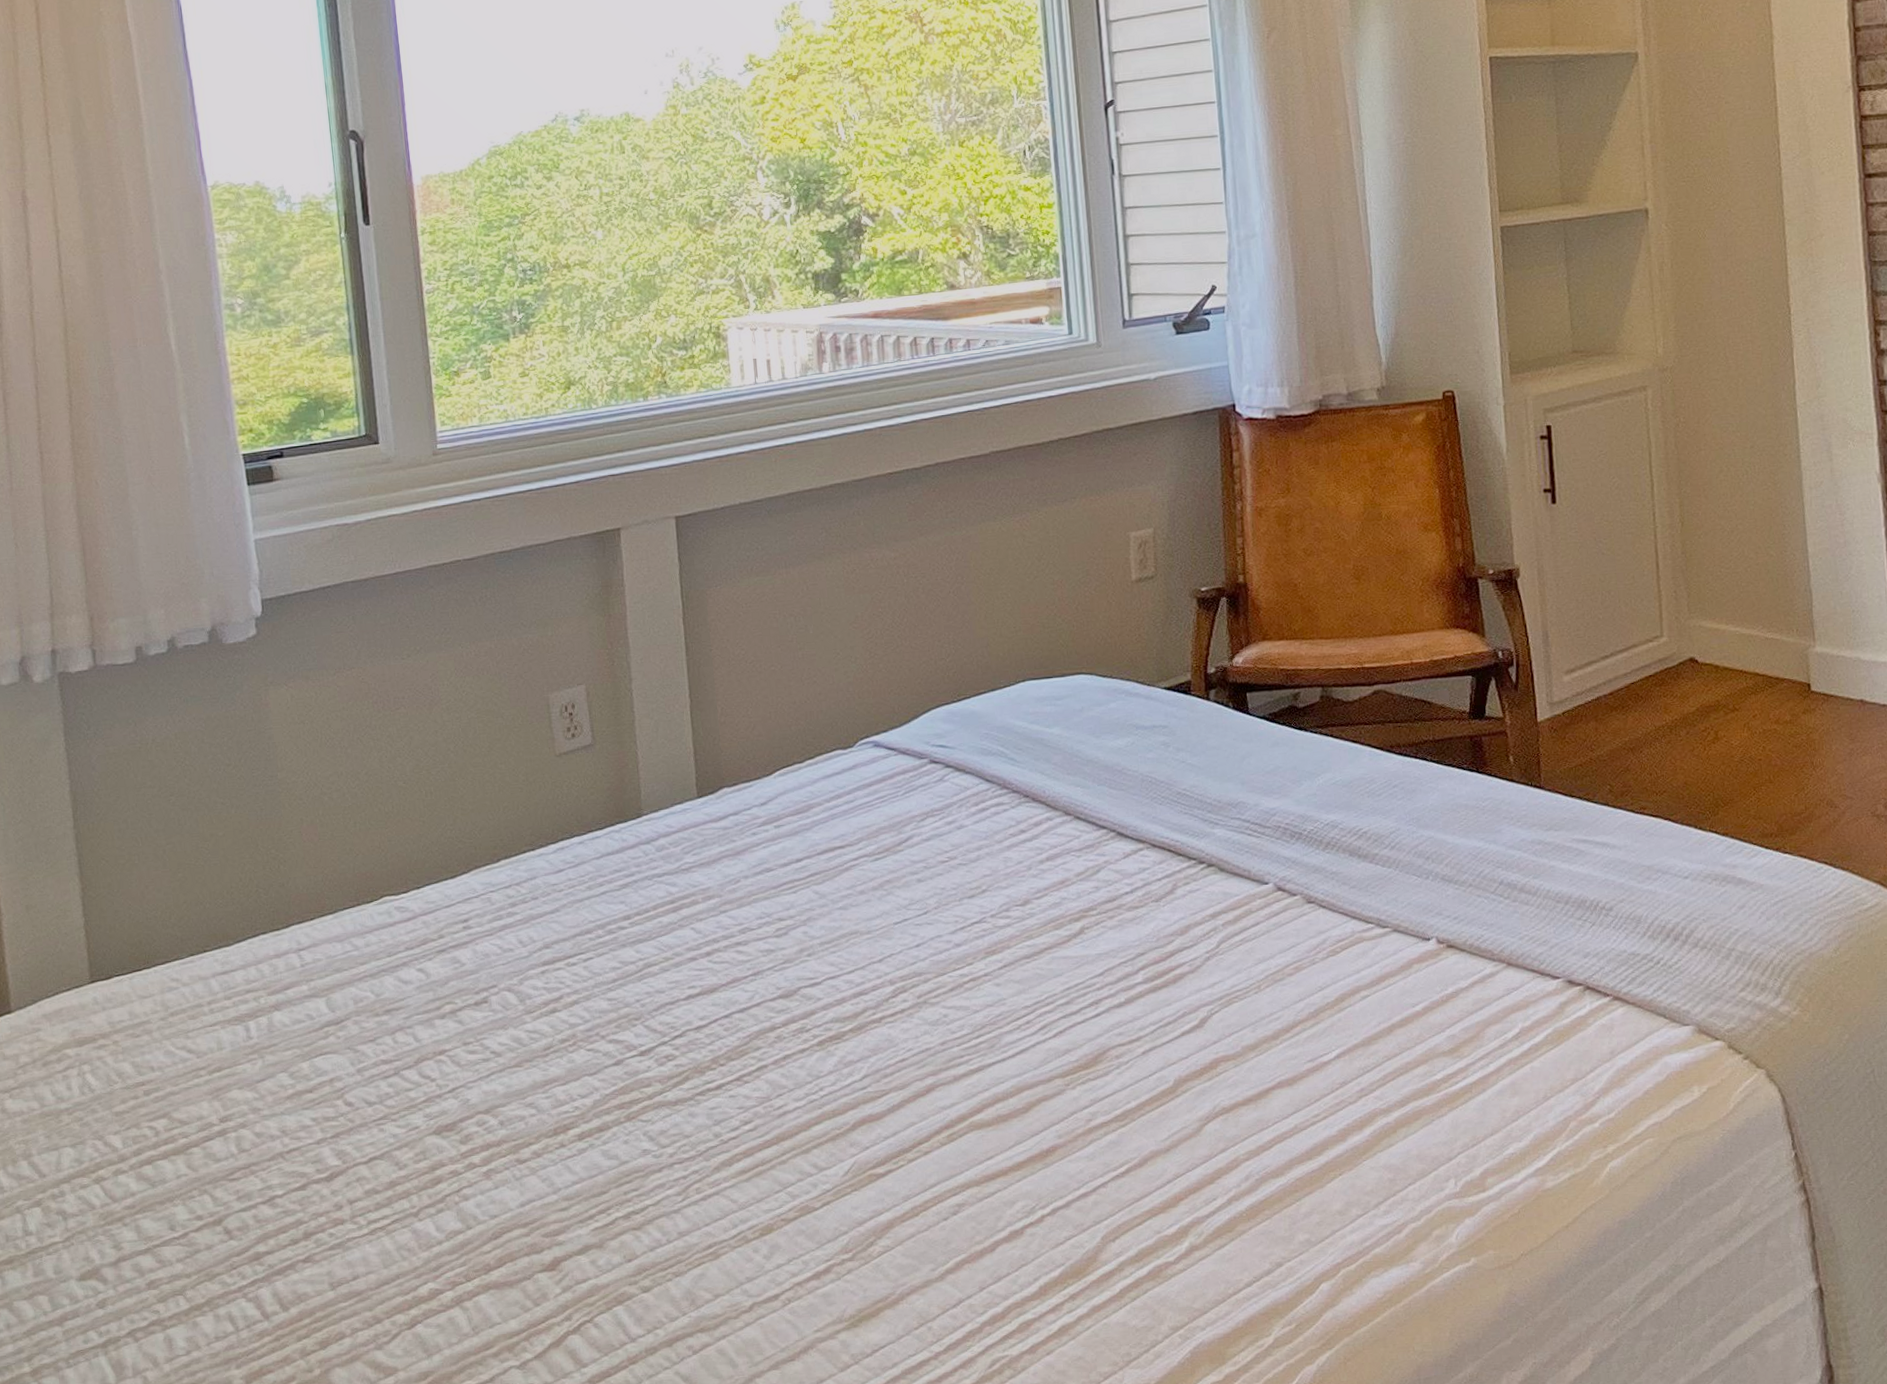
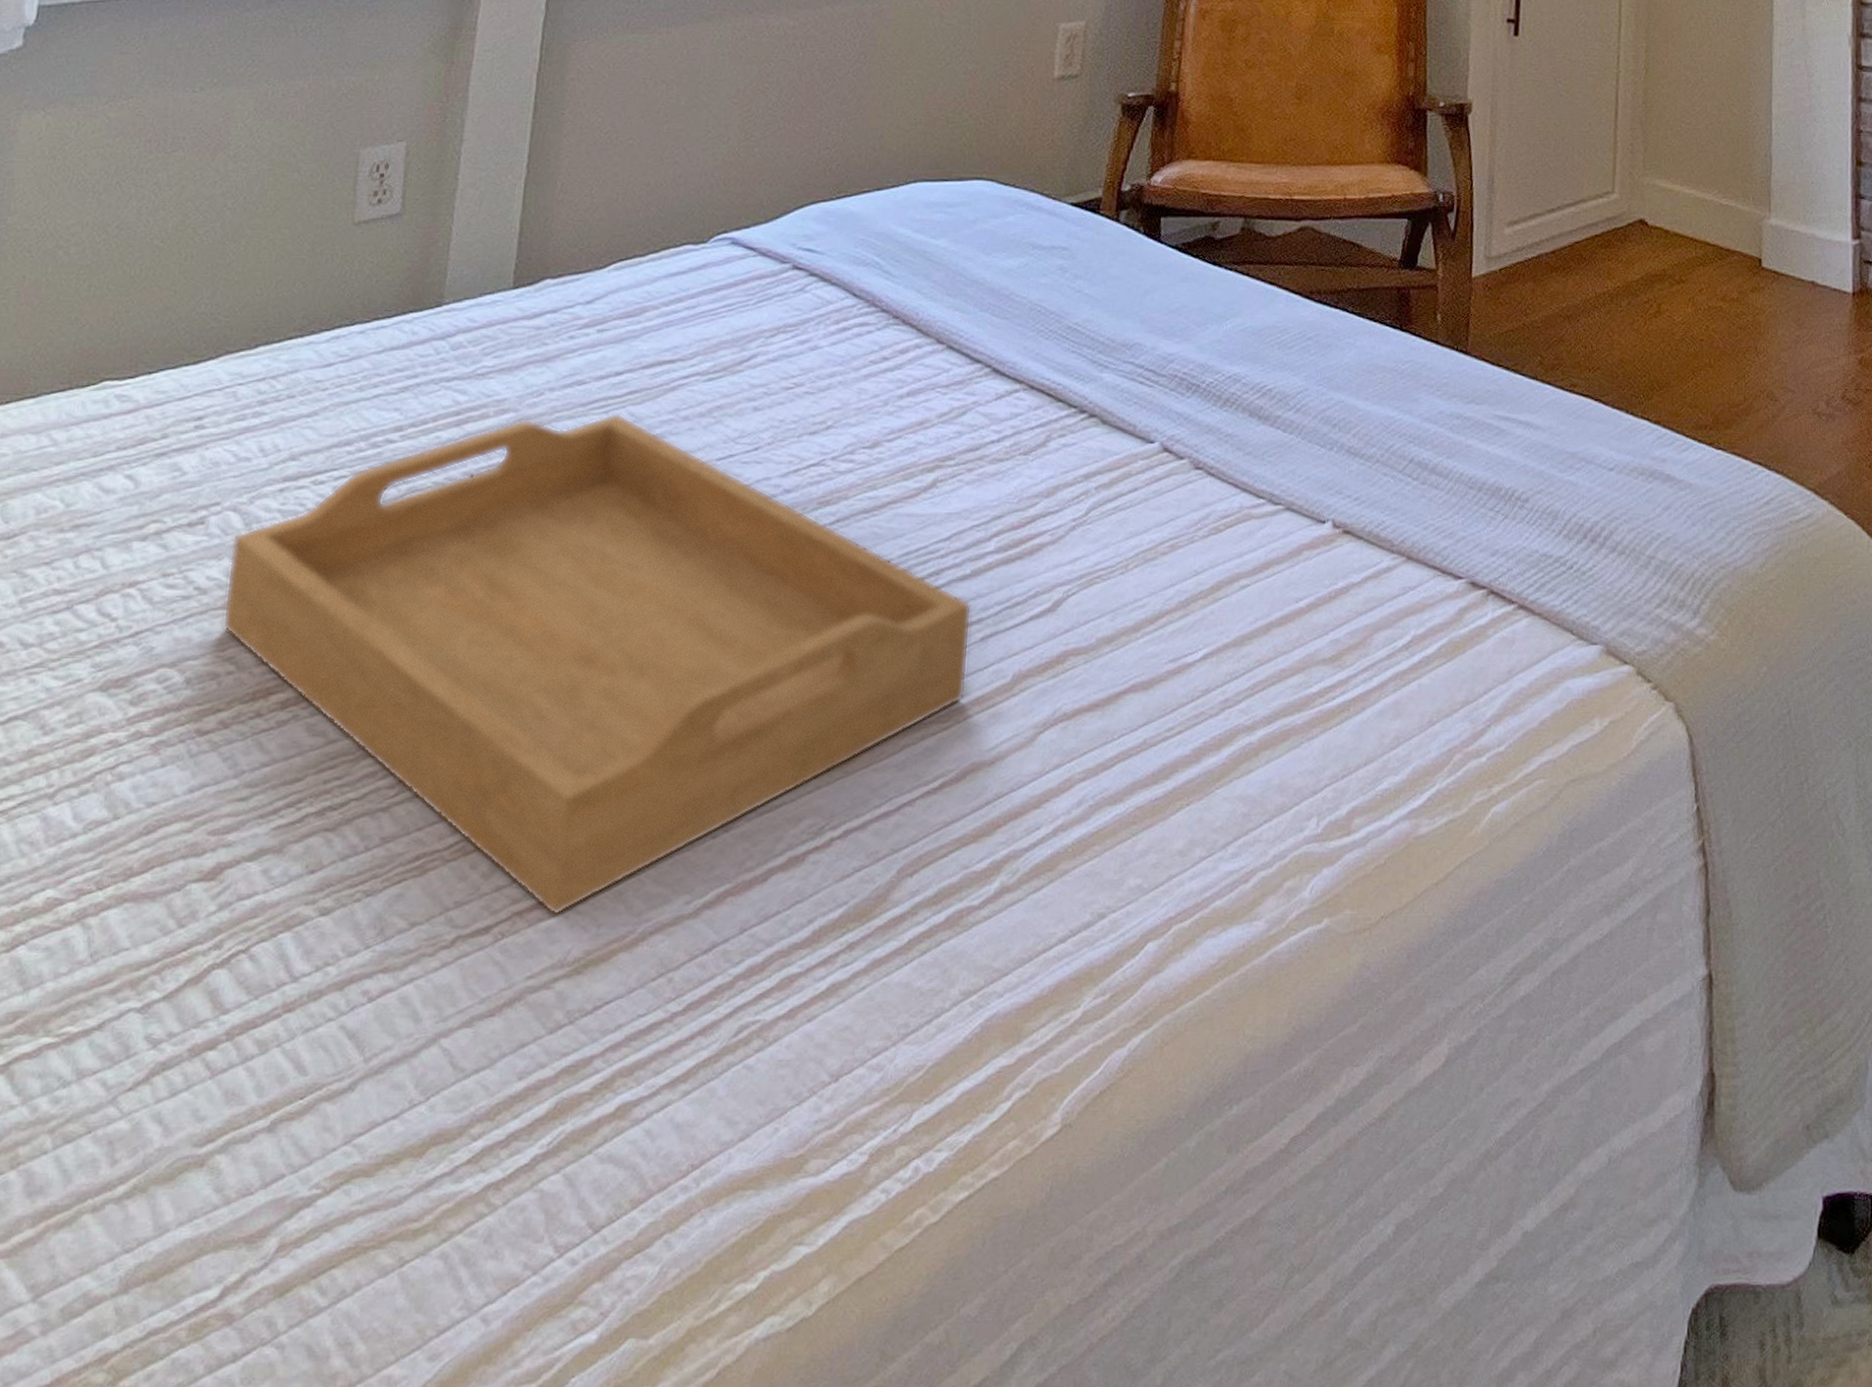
serving tray: none [513,892,1136,1285] -> present [221,413,972,916]

